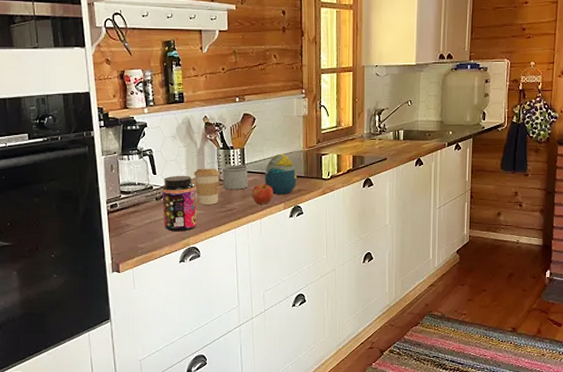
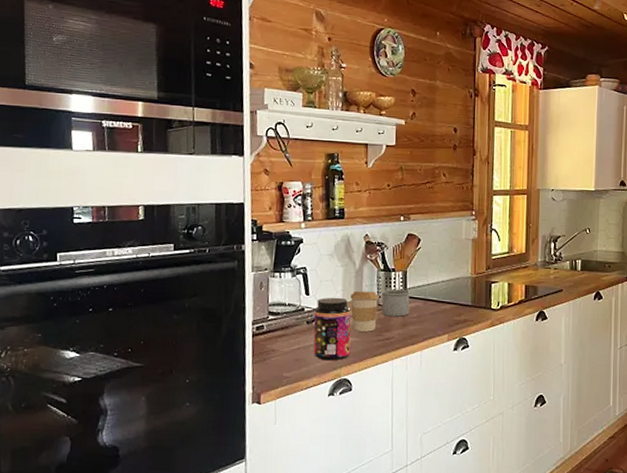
apple: present [251,183,274,205] -> none [412,311,437,335]
decorative egg: present [265,153,297,194] -> none [428,279,463,324]

